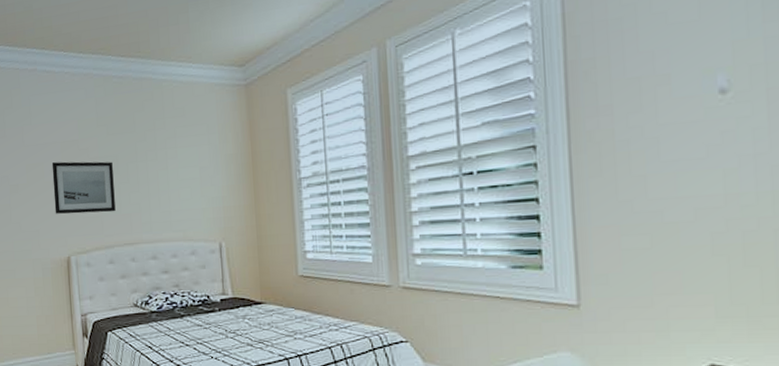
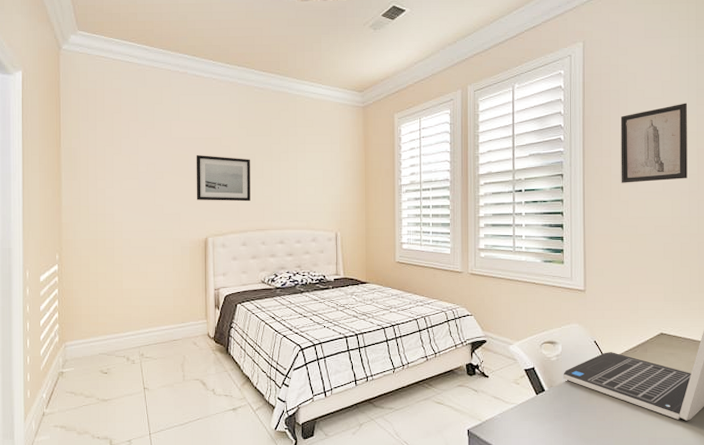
wall art: none [627,21,750,151] -> present [620,103,688,183]

